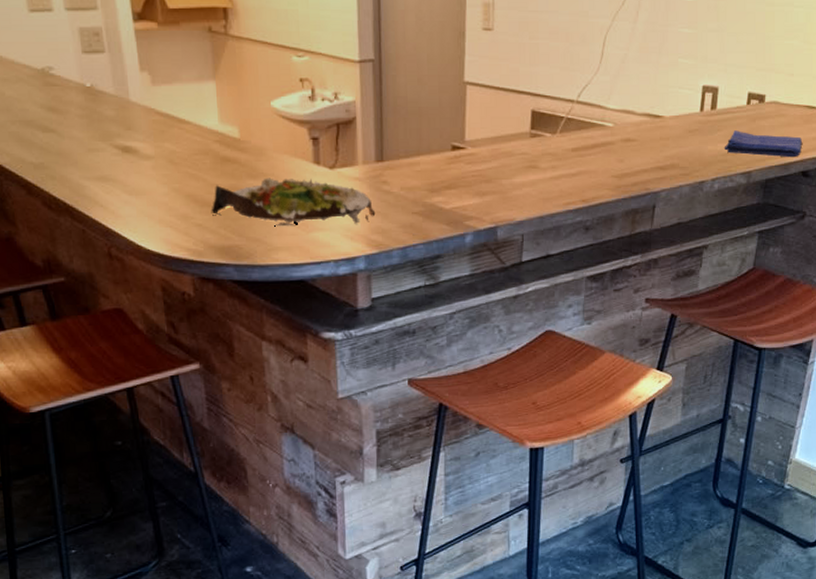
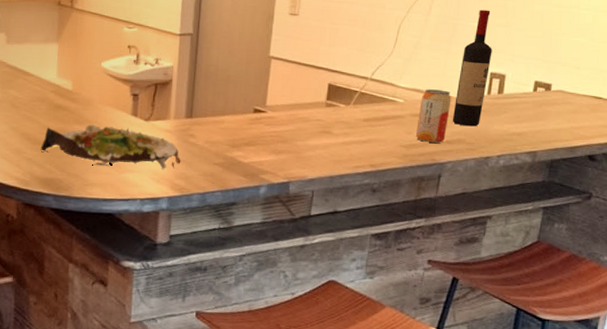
beverage can: none [628,109,663,170] -> present [416,89,451,143]
wine bottle: none [665,13,704,149] -> present [452,9,492,127]
dish towel: present [724,130,802,158] -> none [510,113,588,142]

